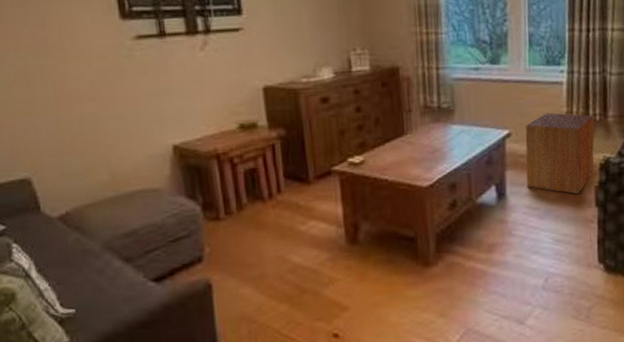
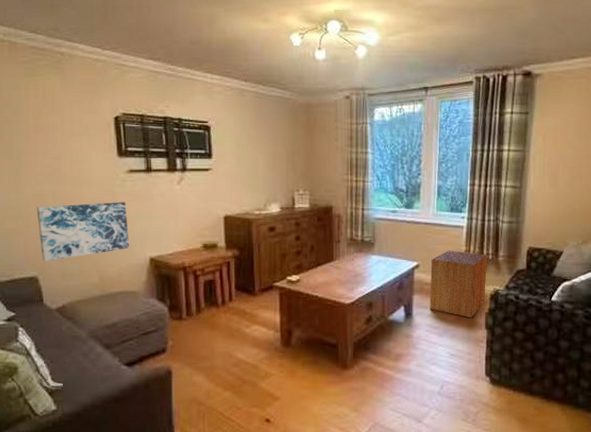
wall art: none [20,77,146,158] -> present [36,202,130,261]

